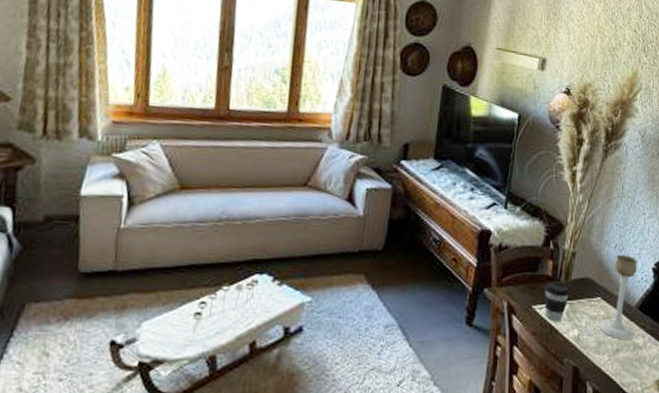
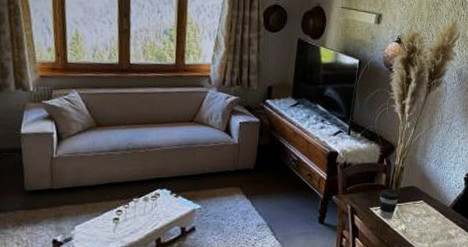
candle holder: present [599,254,637,340] -> none [421,167,452,232]

